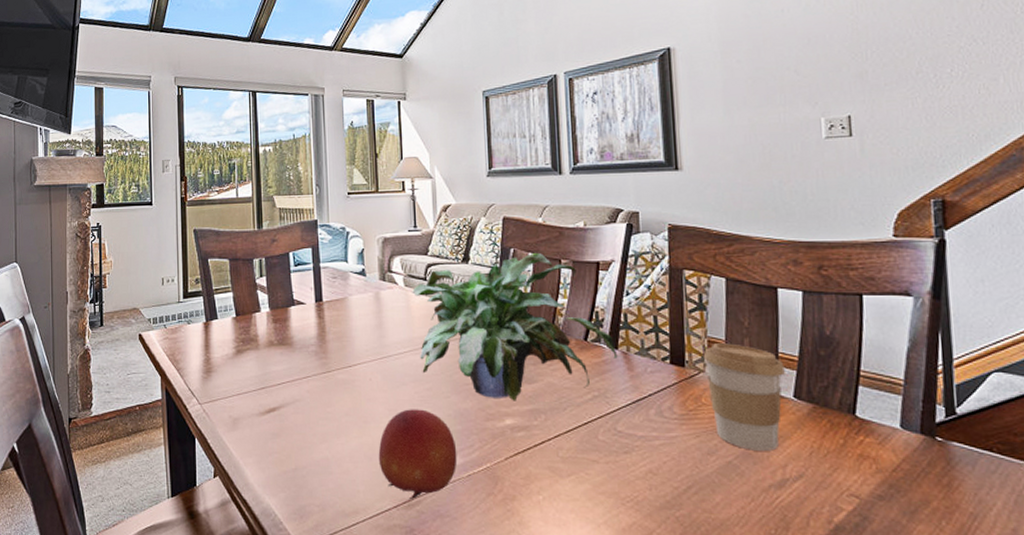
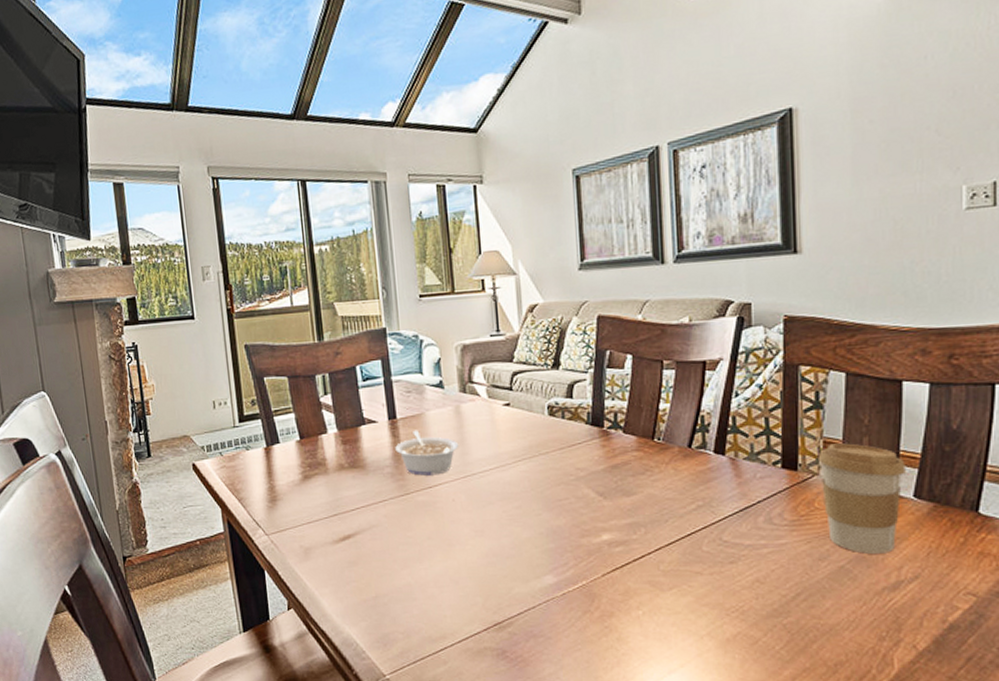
legume: none [320,312,378,355] -> present [395,430,459,476]
fruit: present [378,409,458,500] -> none [465,529,551,622]
potted plant: present [412,252,618,401] -> none [496,353,725,516]

